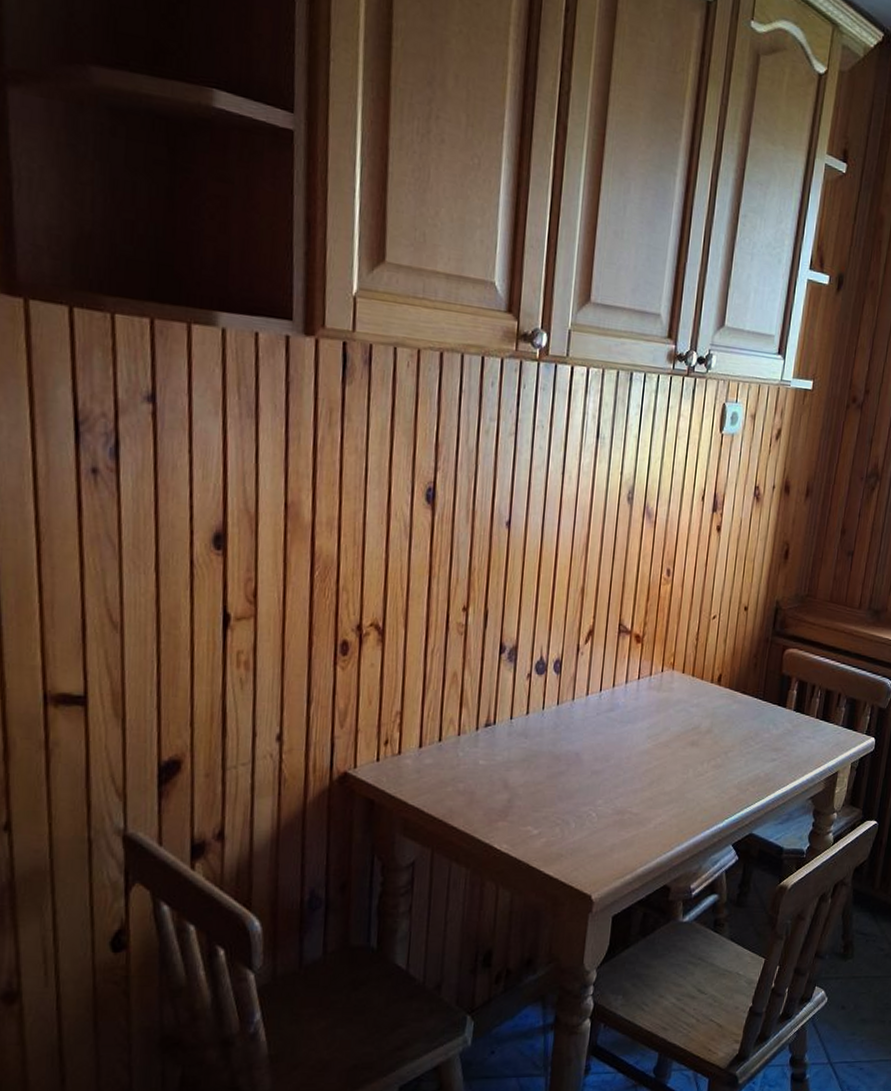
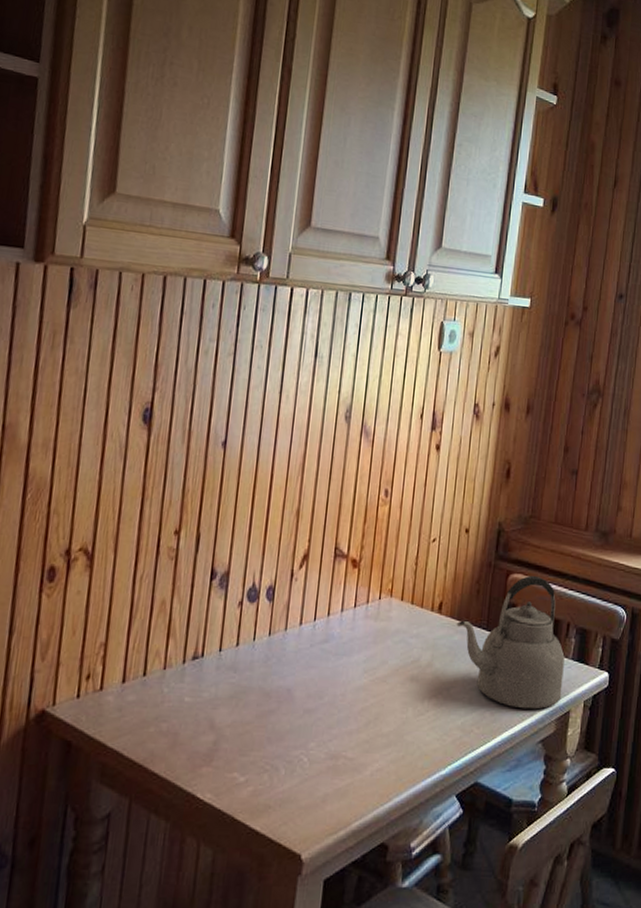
kettle: none [734,650,835,771] -> present [456,575,565,710]

